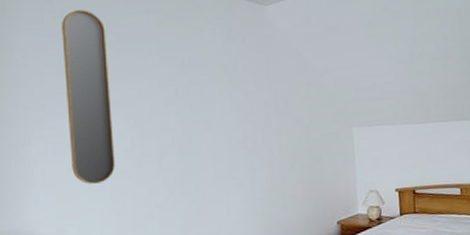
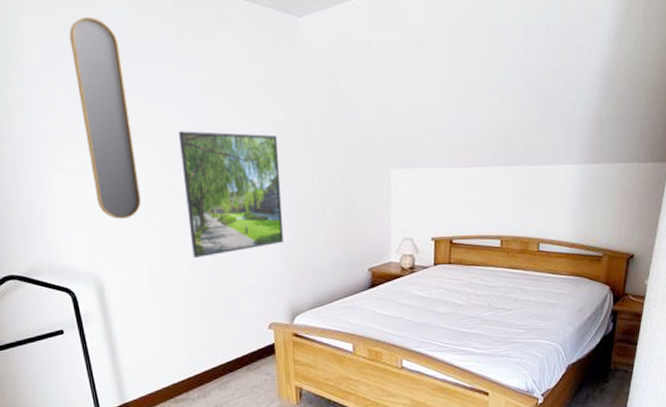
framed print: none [156,101,254,220] -> present [179,131,284,259]

